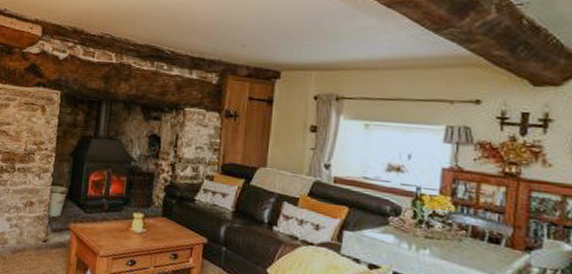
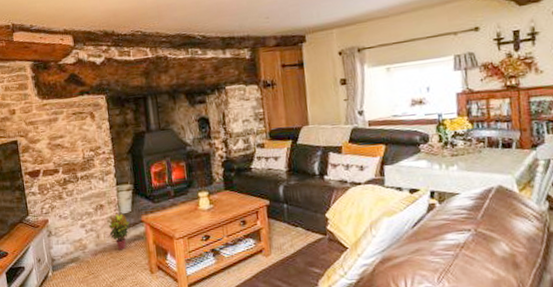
potted plant: none [32,215,57,254] -> present [108,213,130,250]

